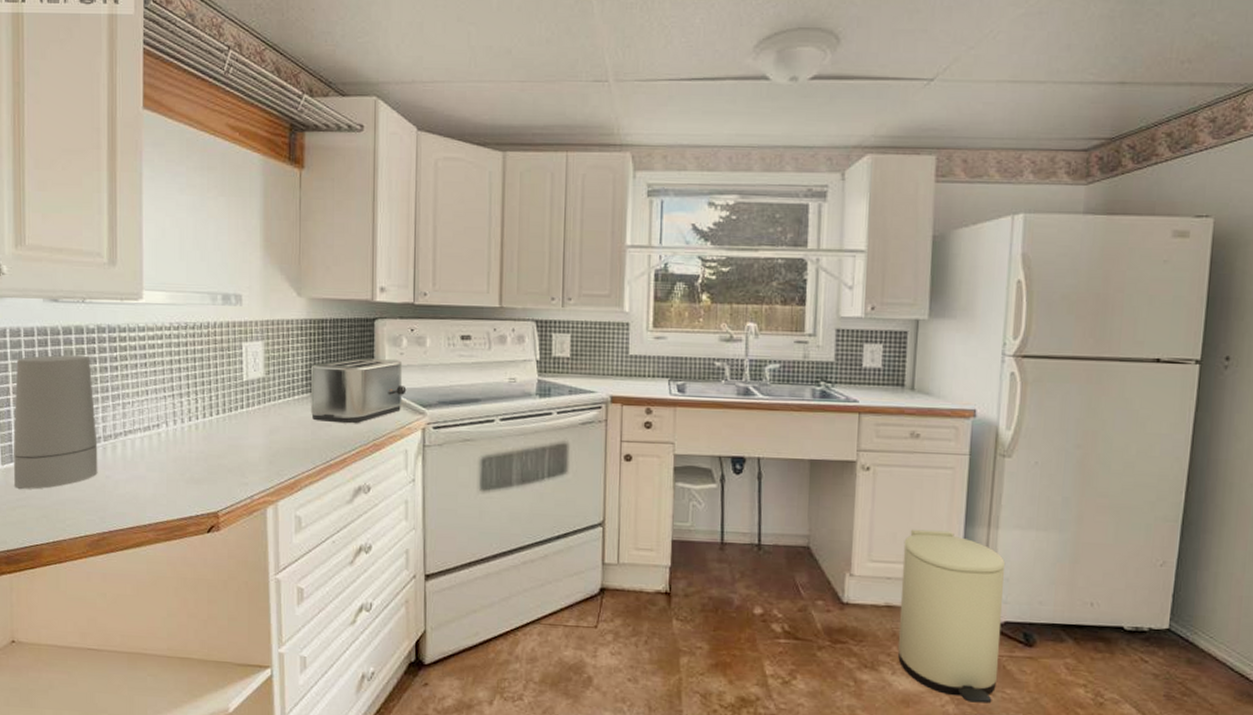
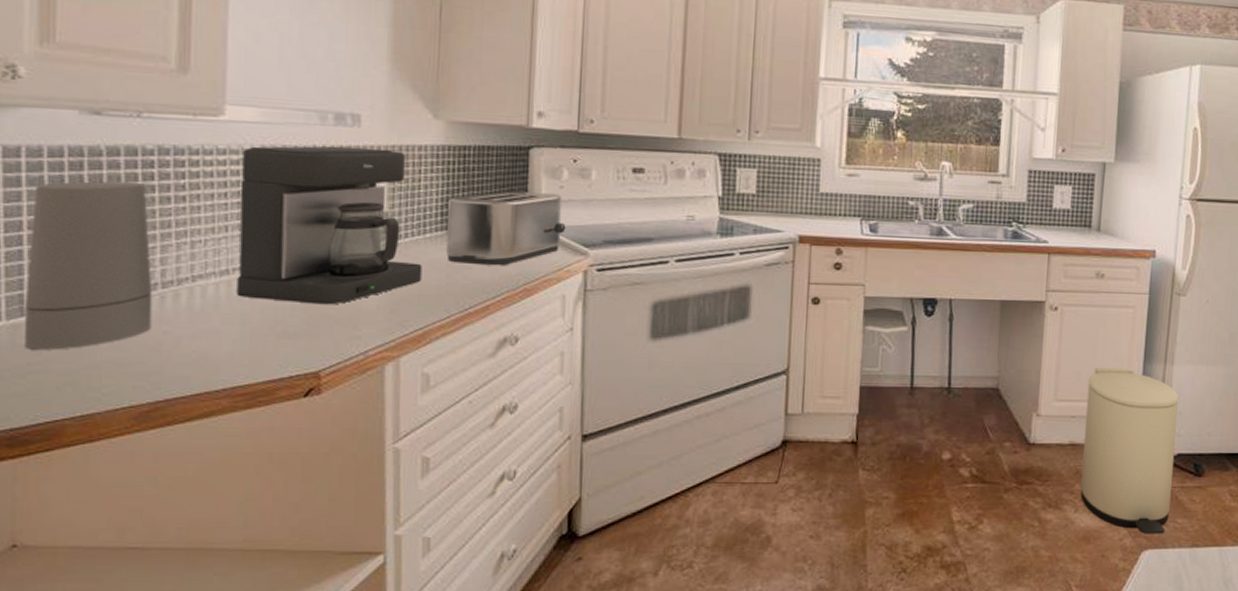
coffee maker: none [156,322,293,456] -> present [236,146,422,305]

